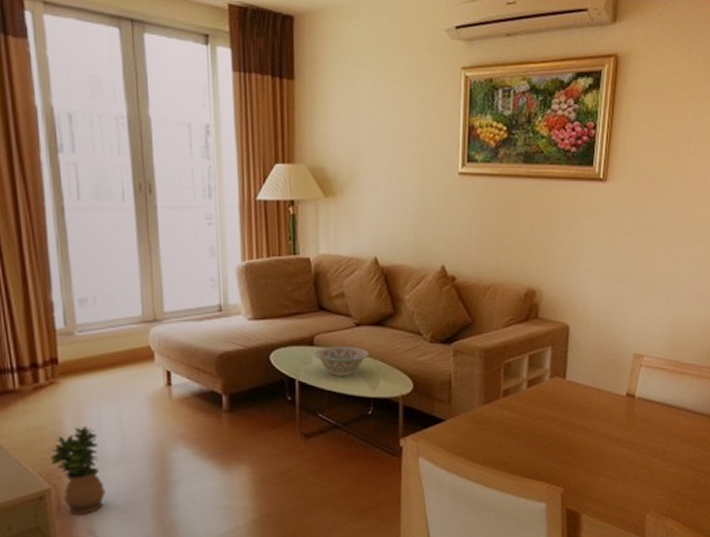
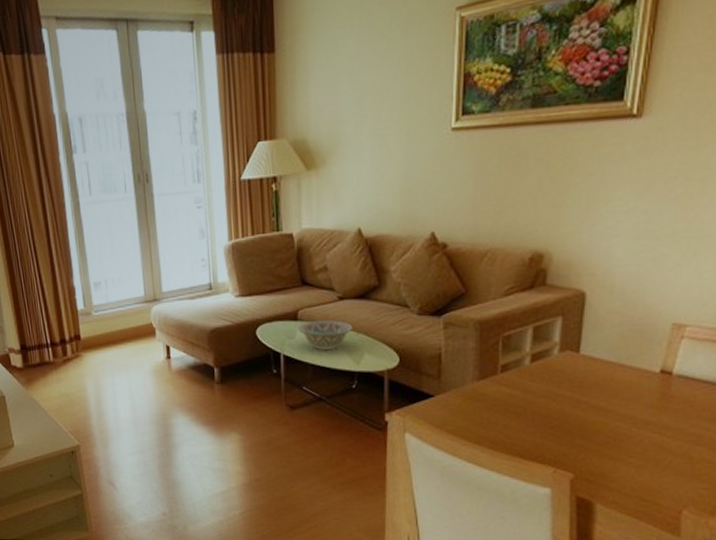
potted plant: present [50,426,105,516] -> none [78,394,121,469]

